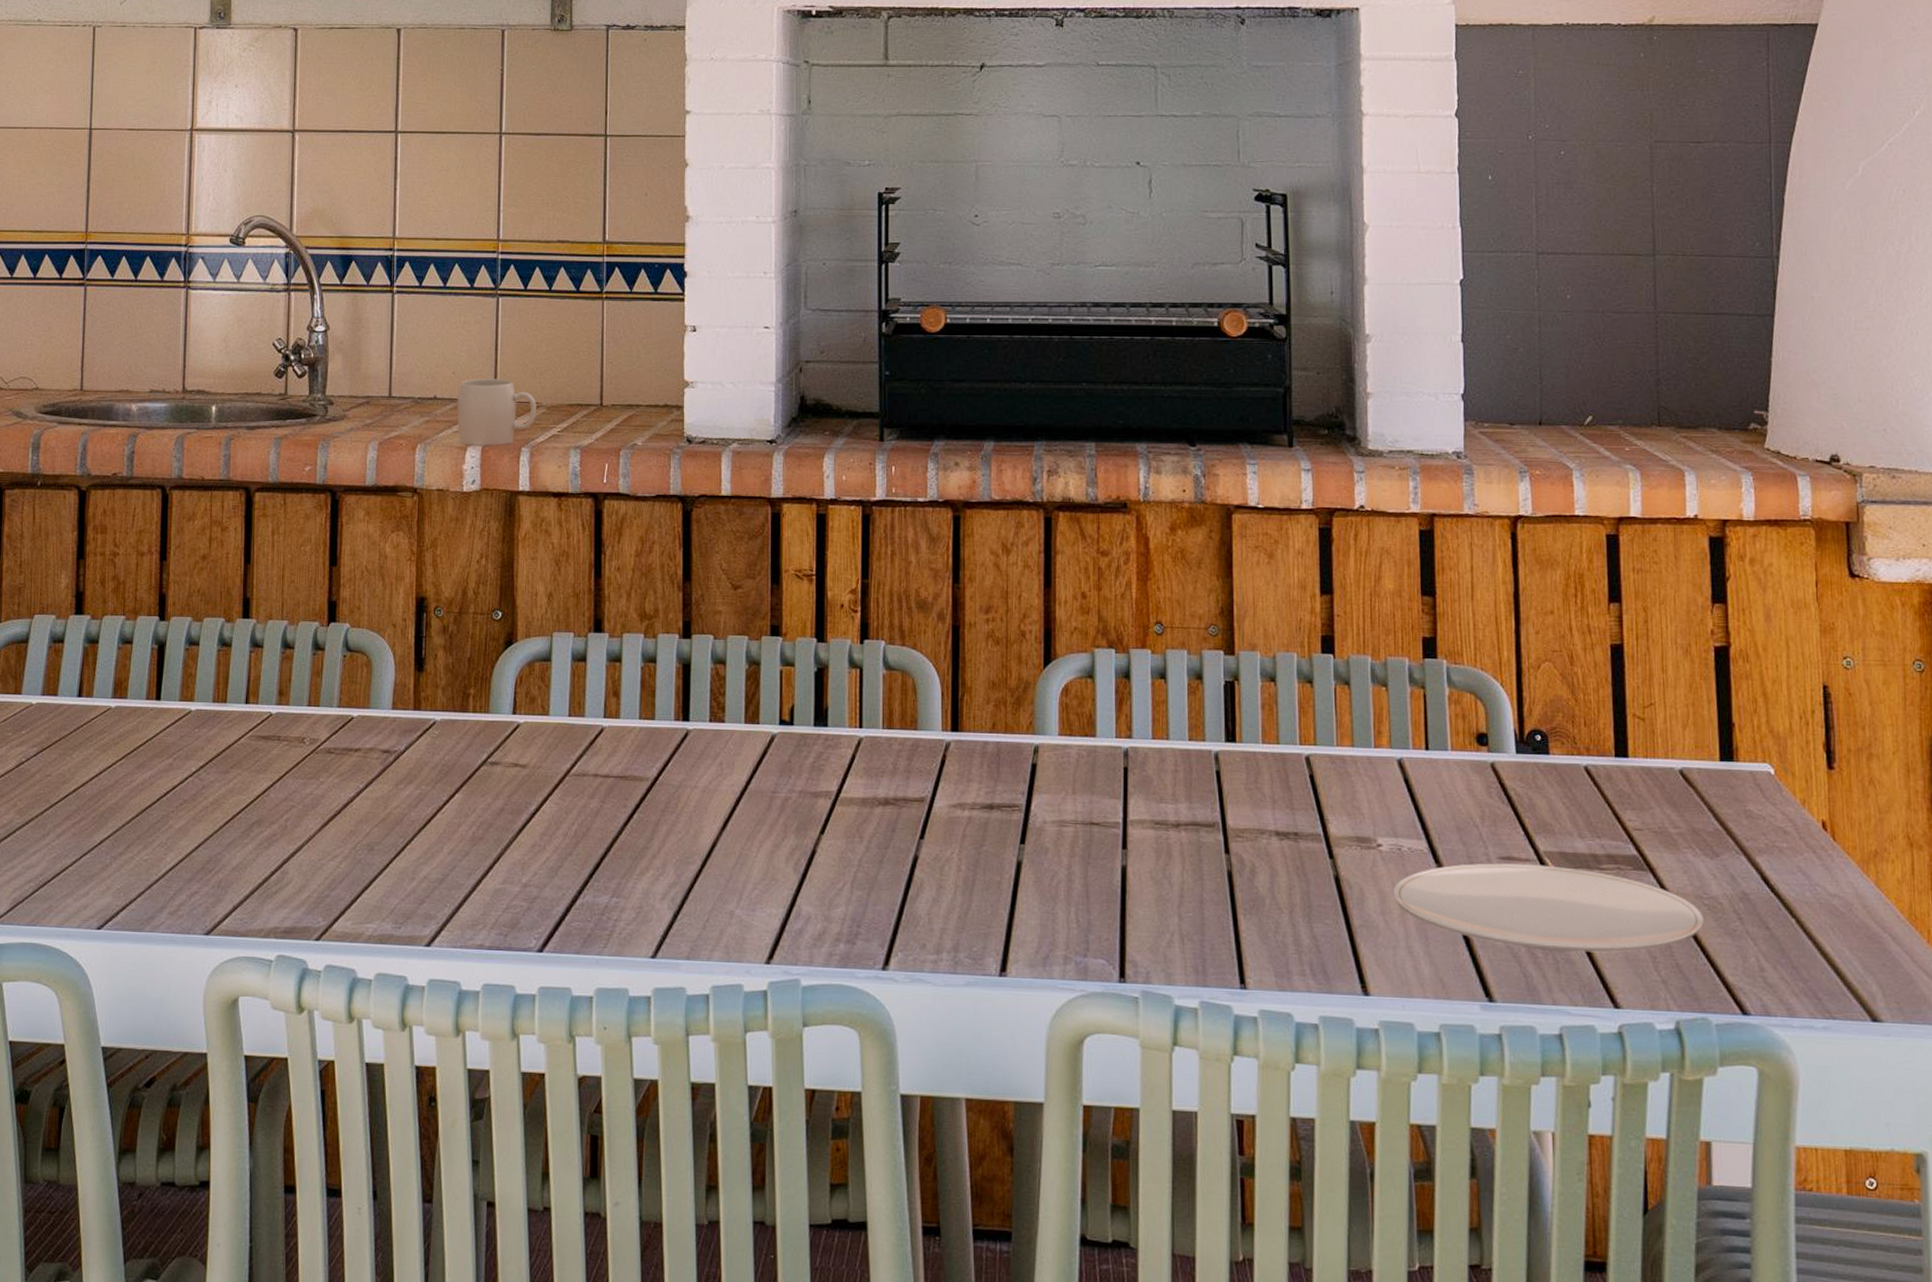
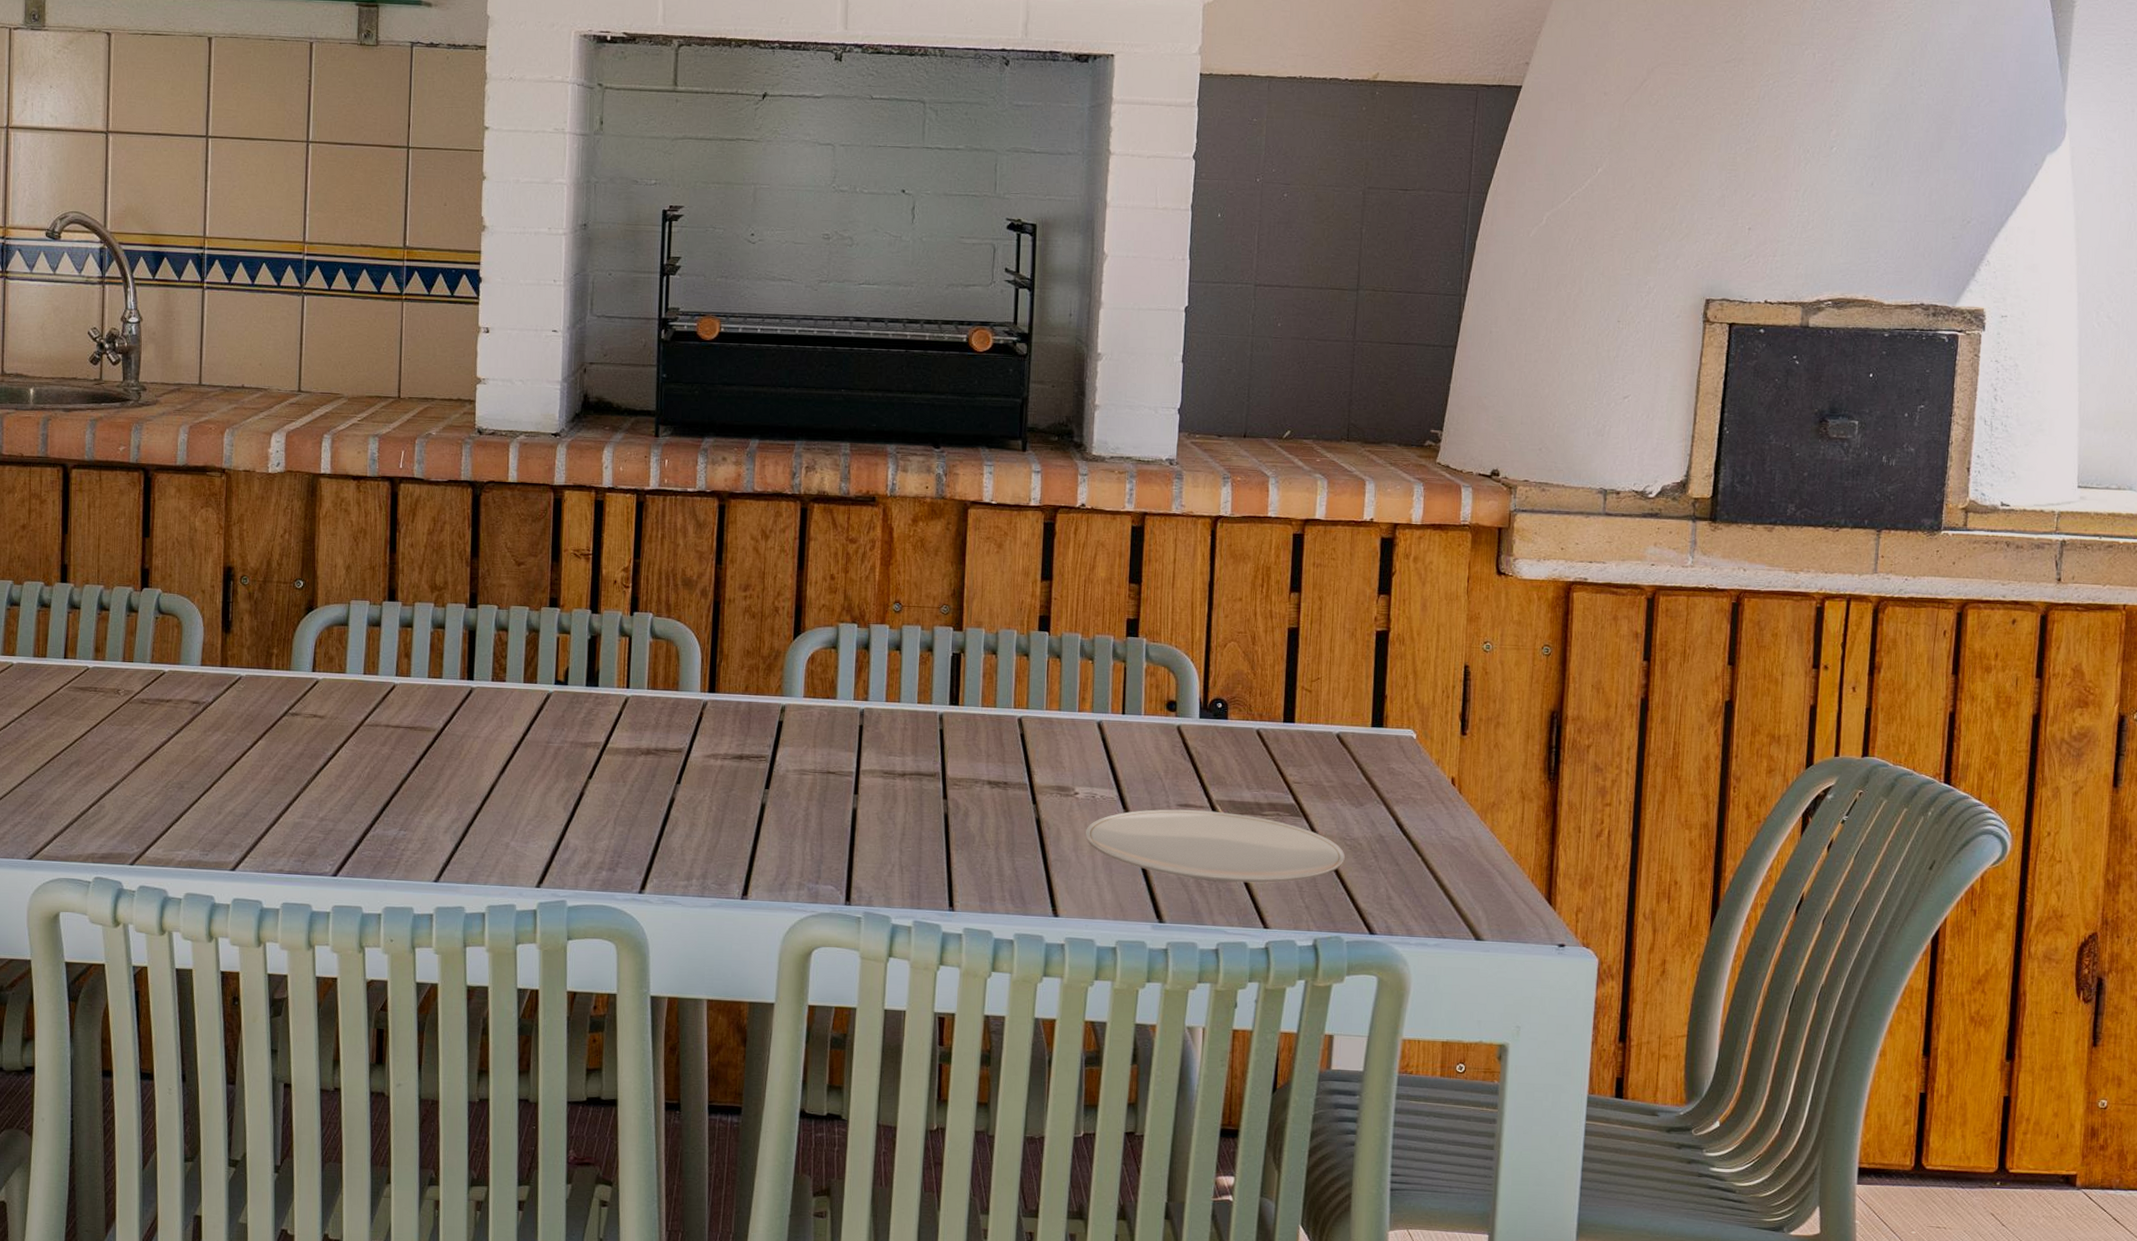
mug: present [456,378,536,447] -> none [263,370,338,433]

